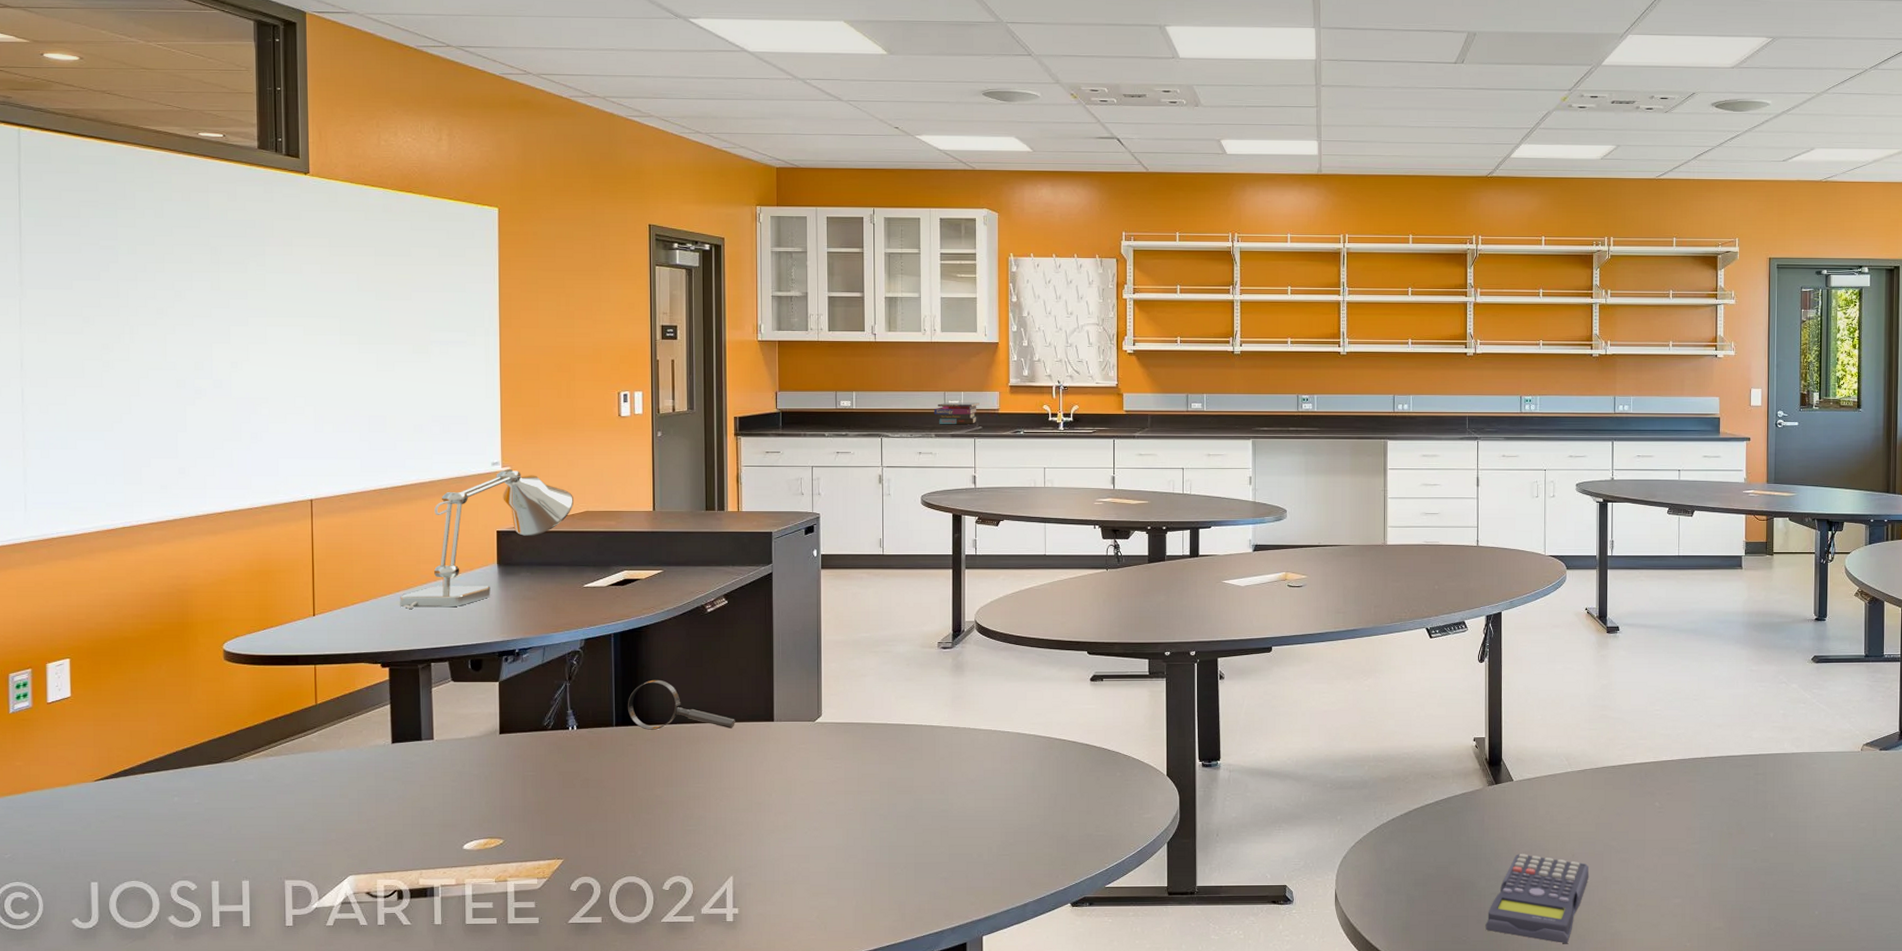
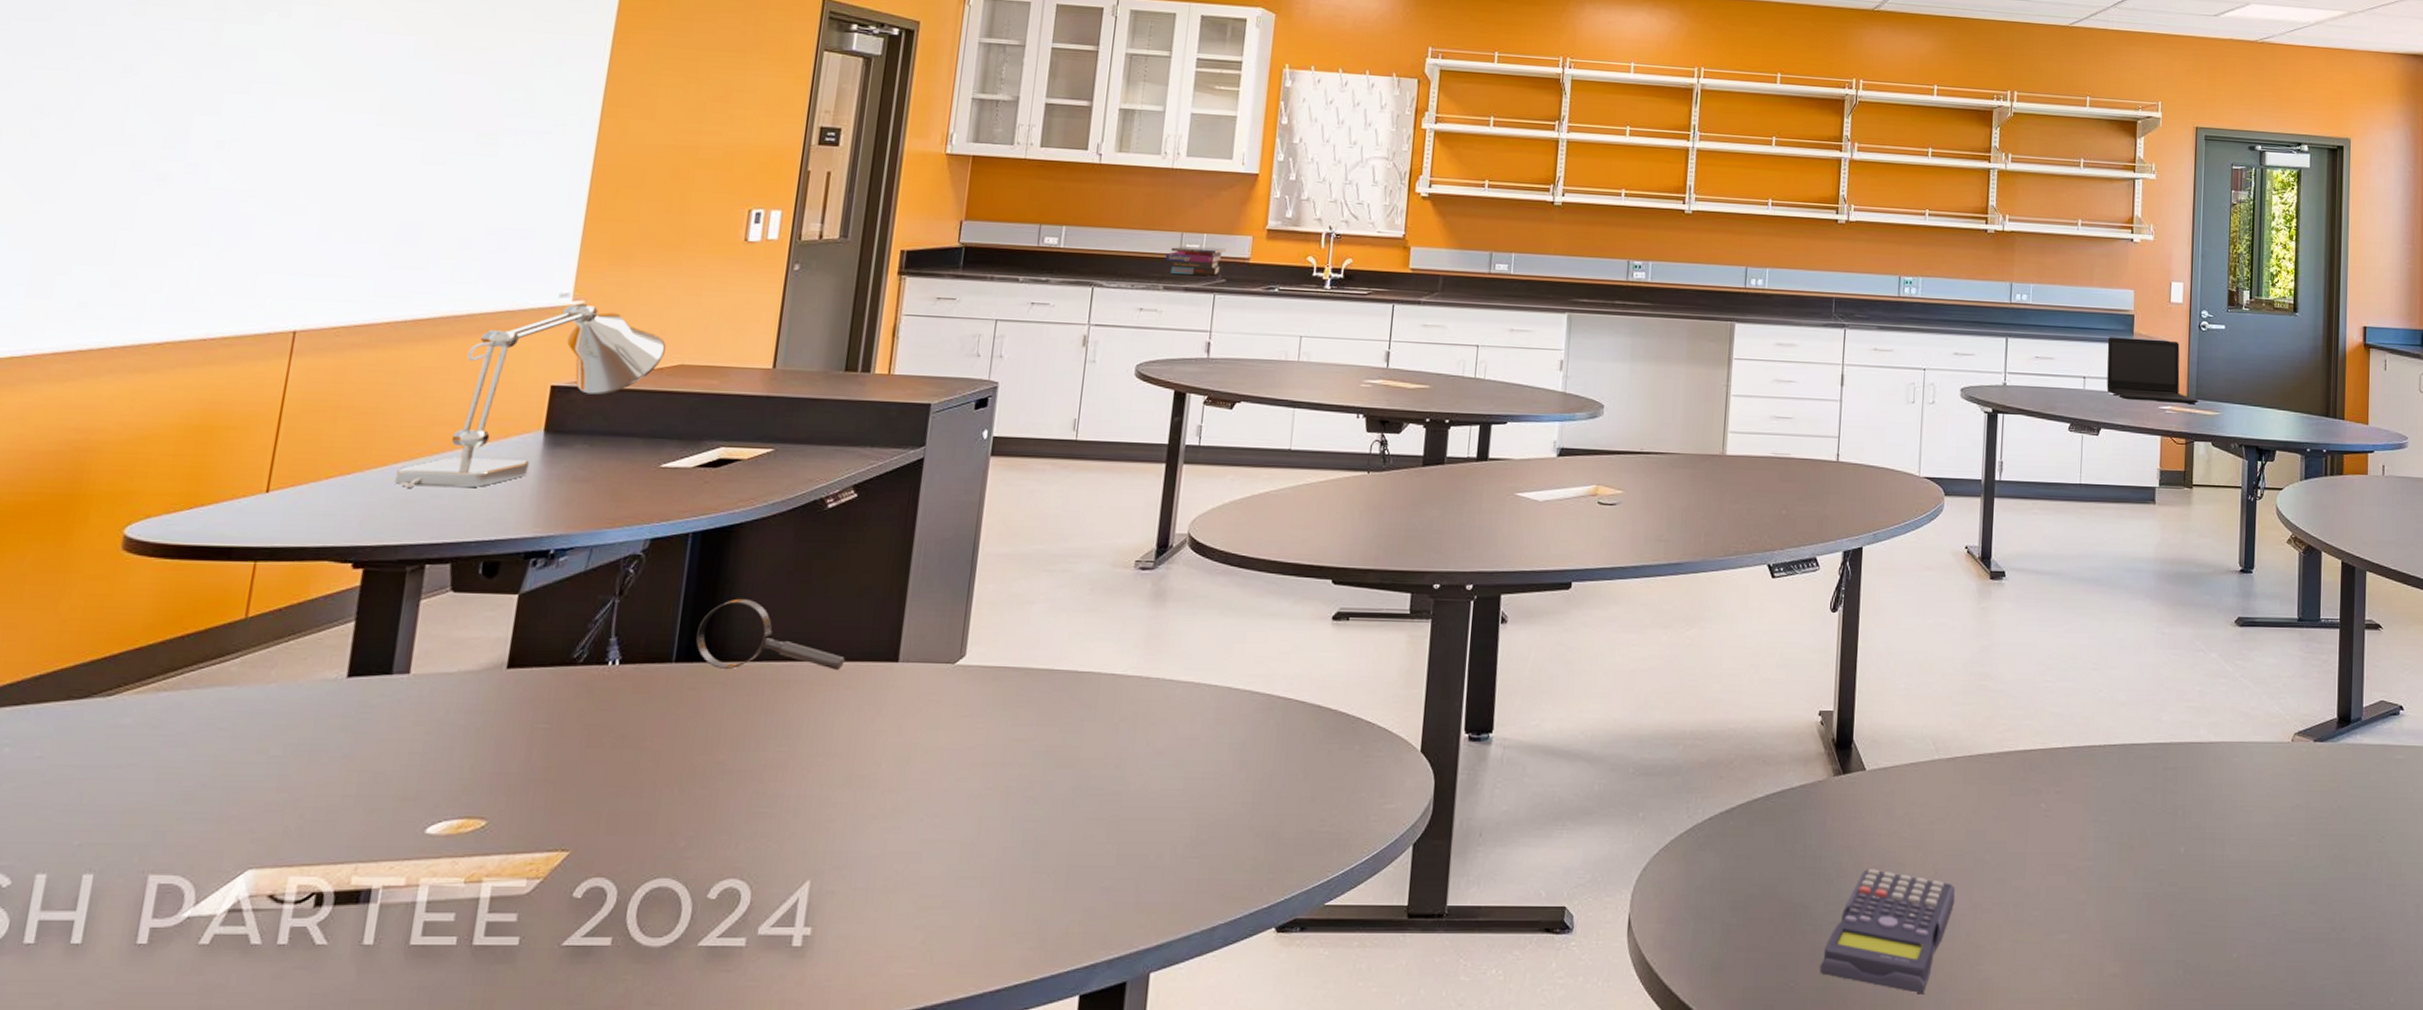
laptop: none [1698,436,1776,487] -> present [2106,337,2198,404]

